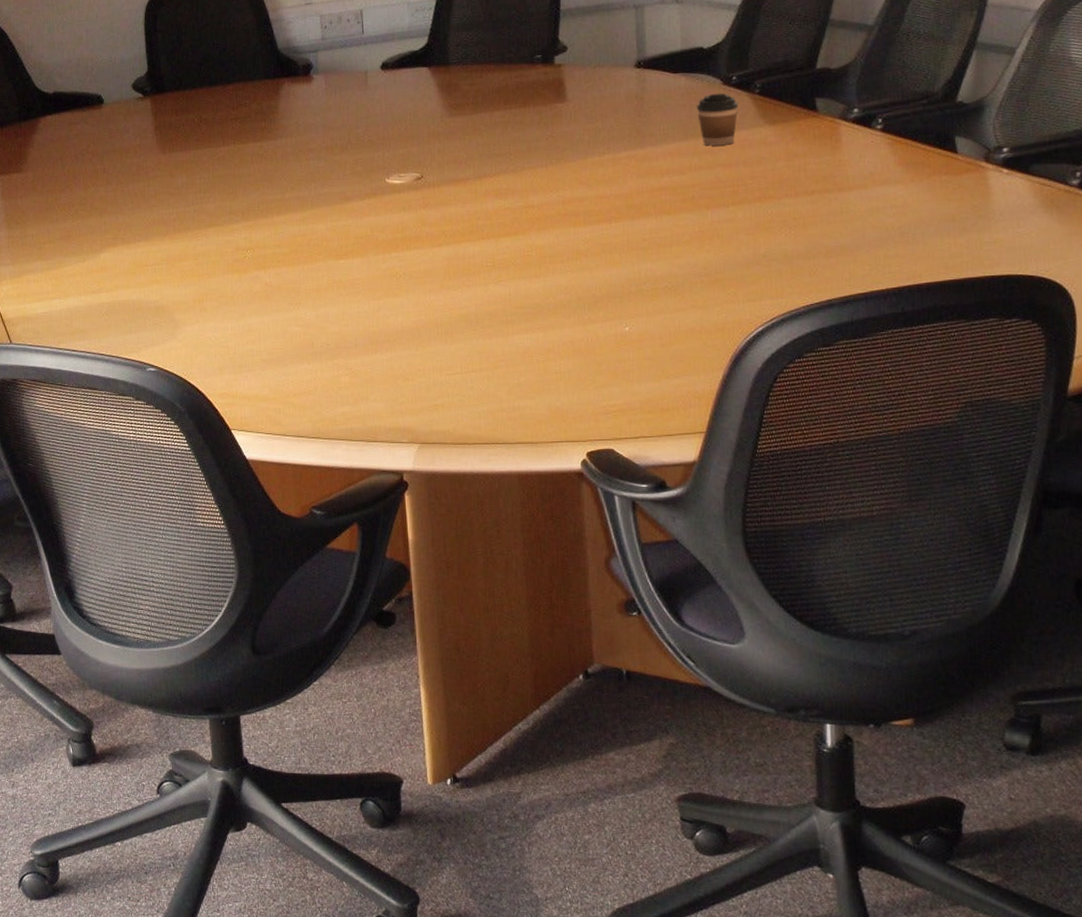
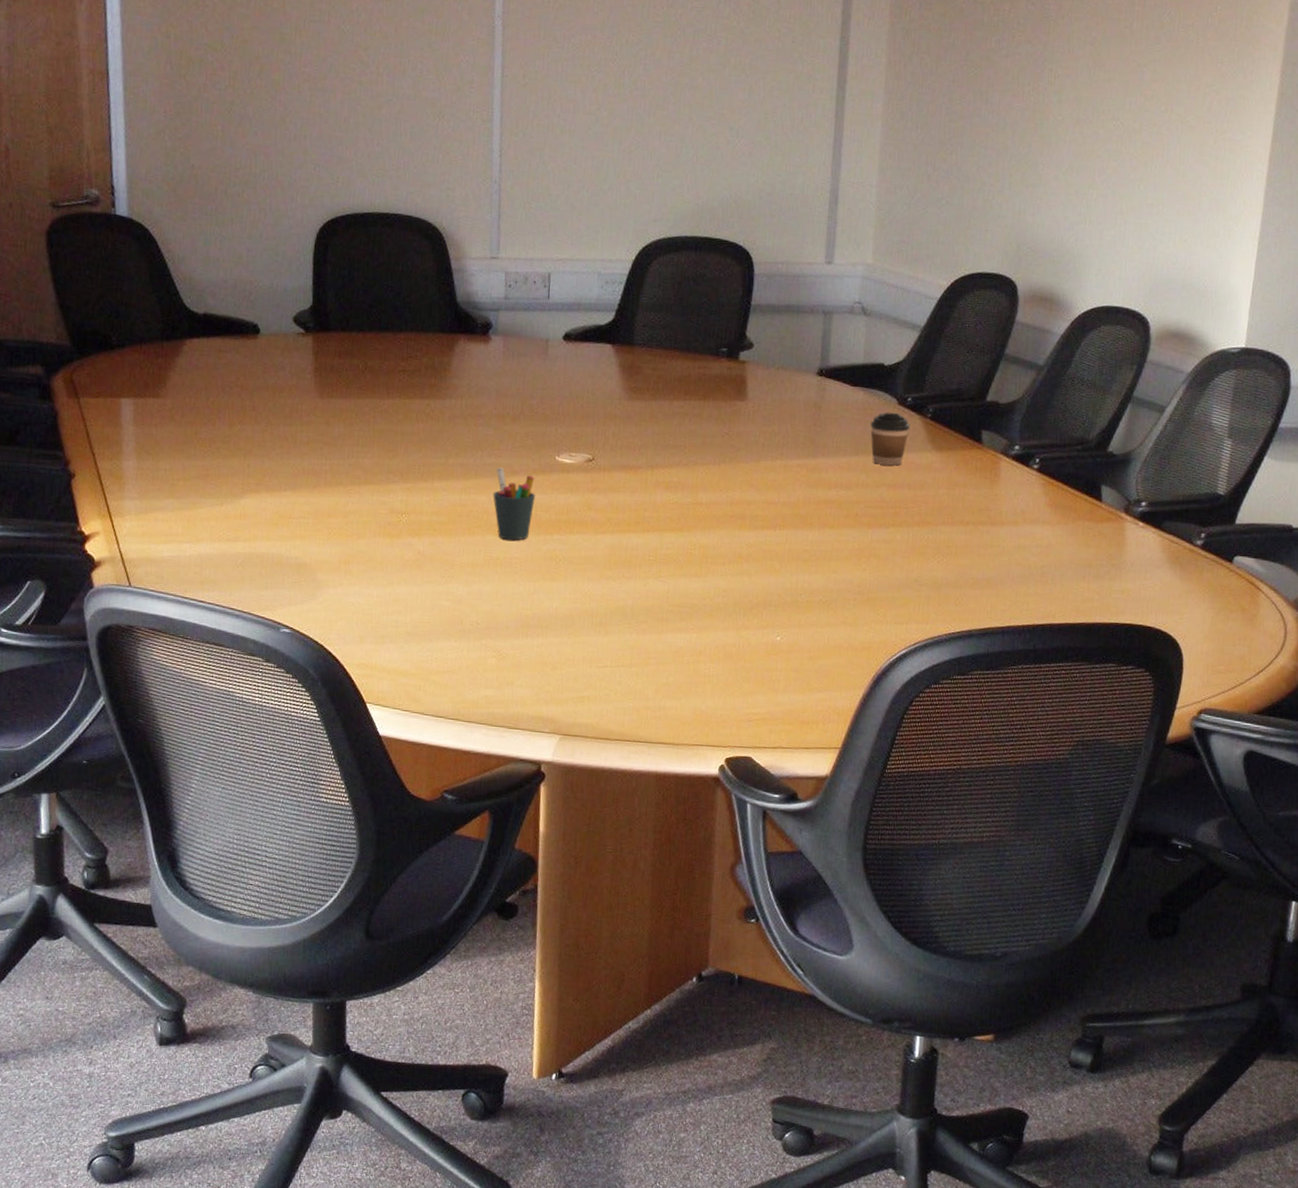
pen holder: none [330,195,370,263] -> present [493,467,535,541]

